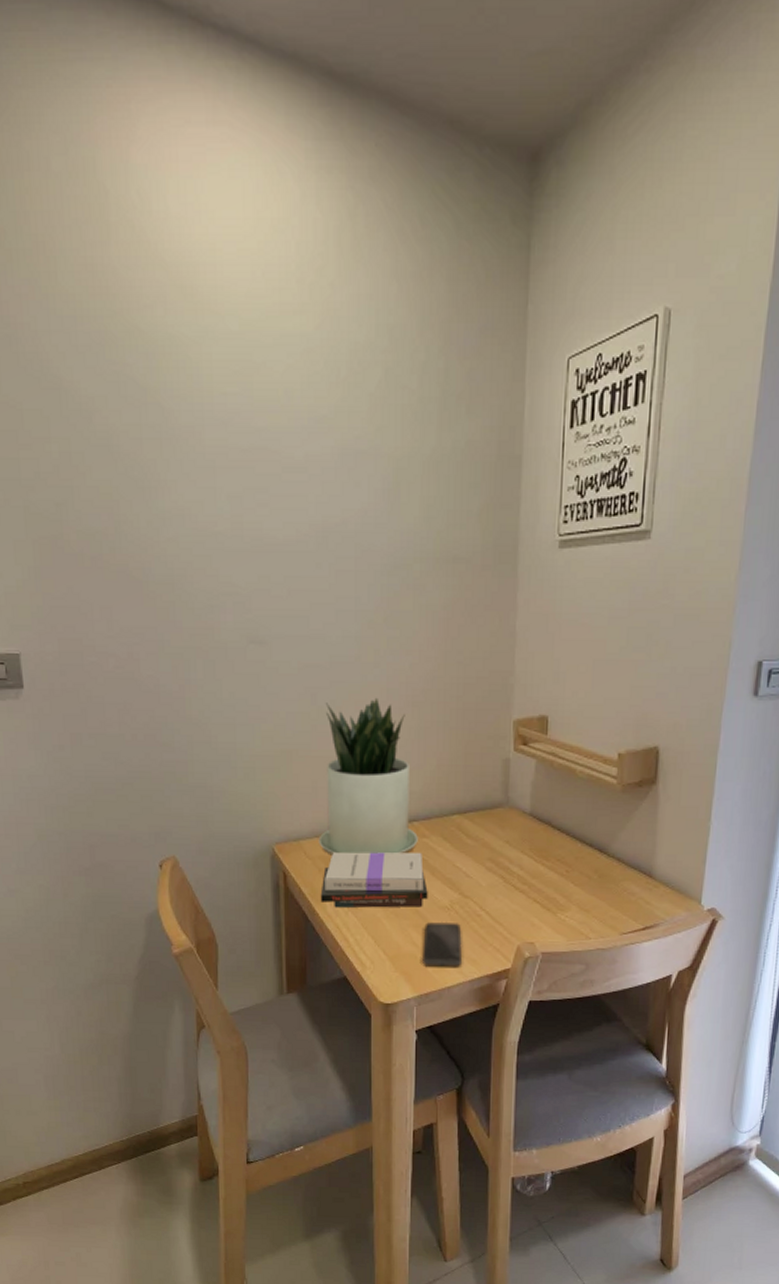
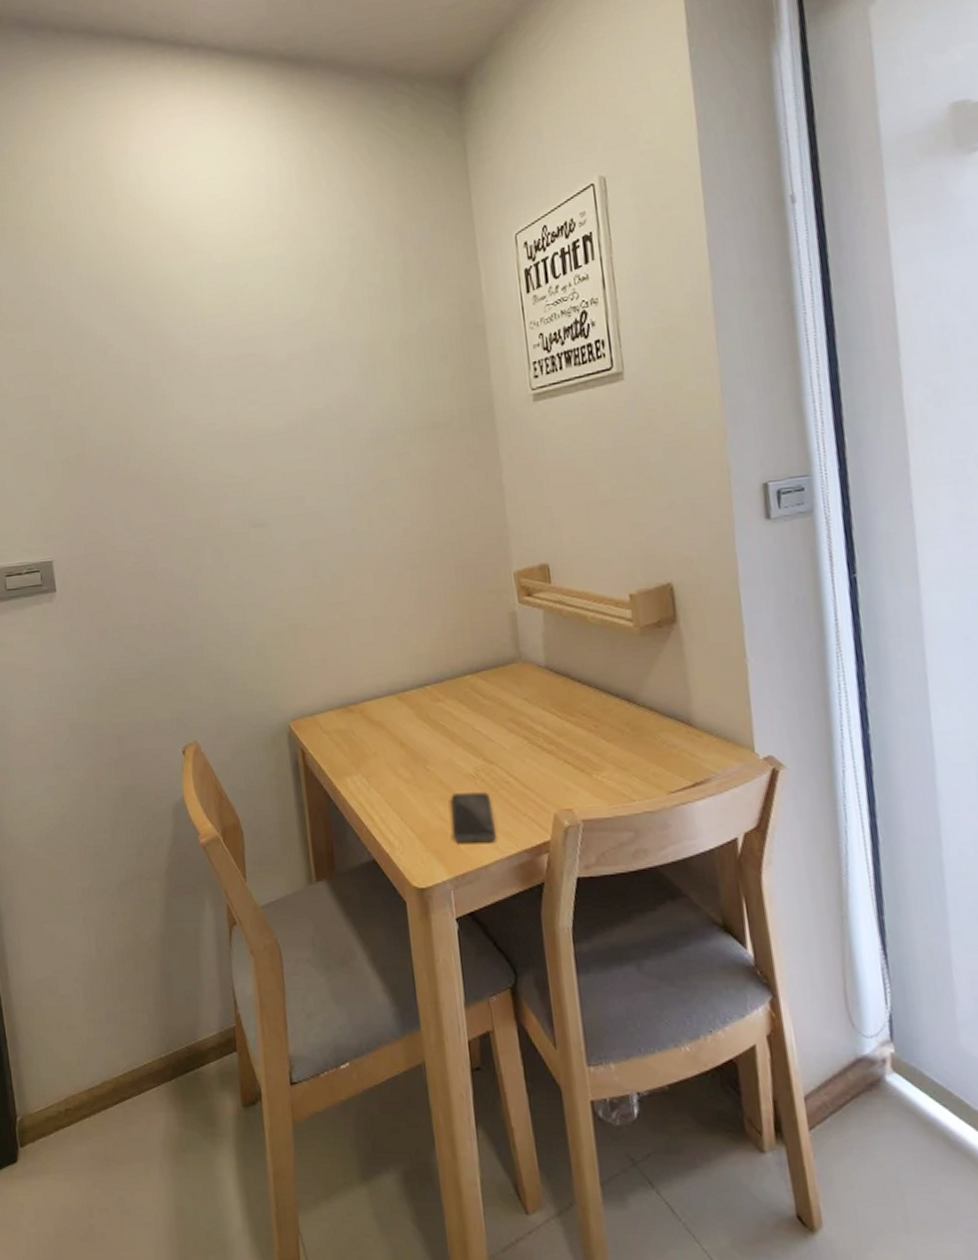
planter: present [318,697,418,856] -> none [327,564,433,729]
books: present [320,851,428,908] -> none [340,717,451,785]

